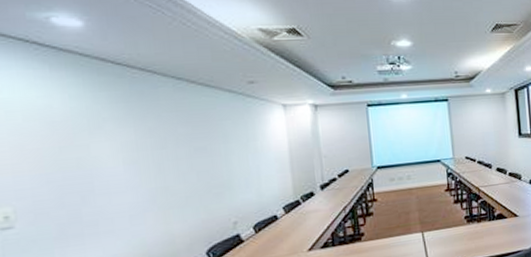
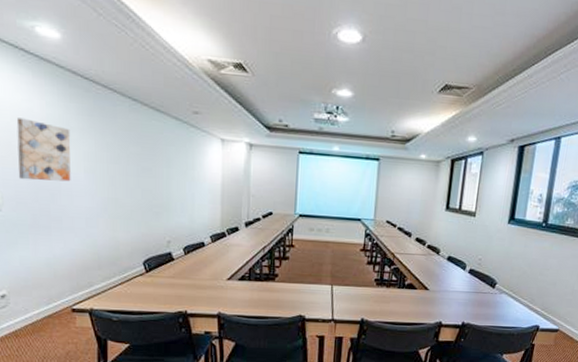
wall art: none [30,116,107,187] -> present [16,118,71,182]

